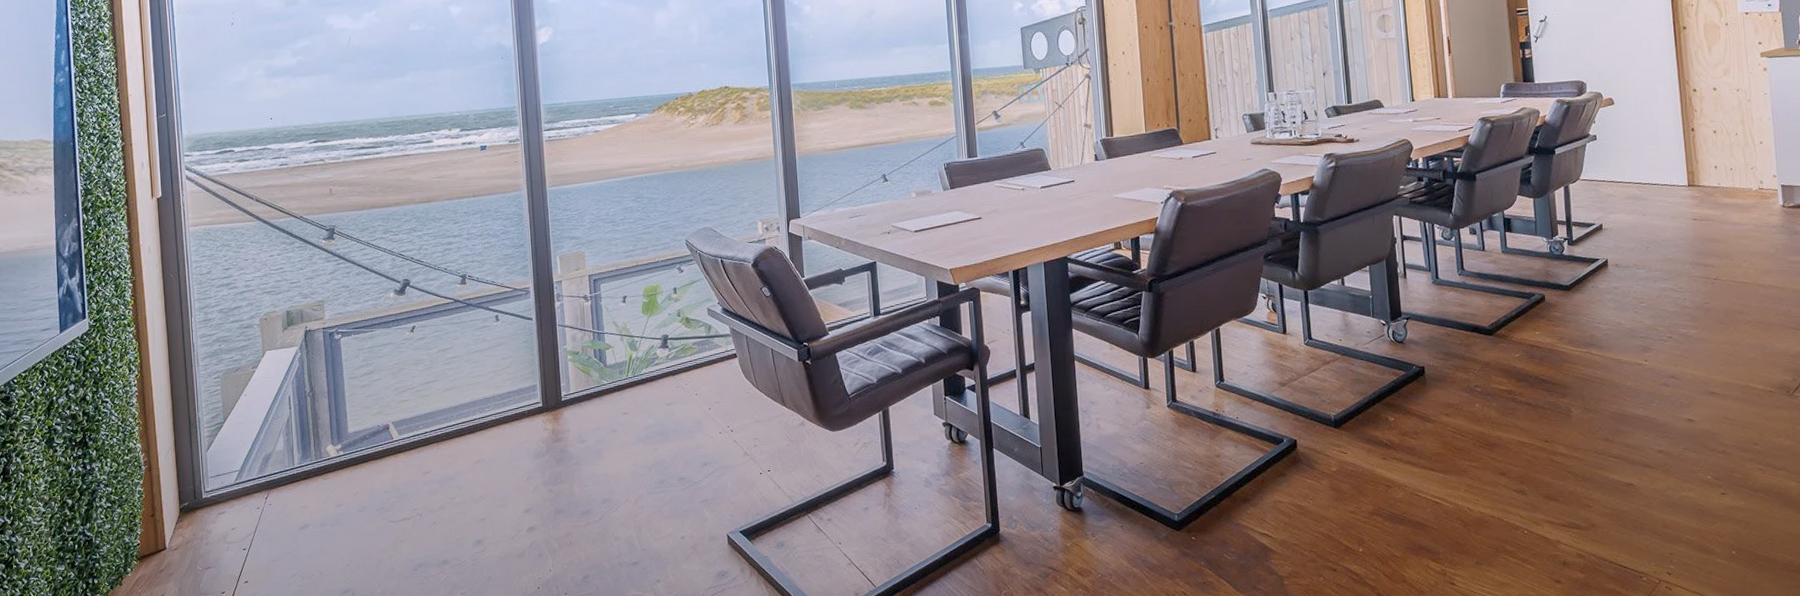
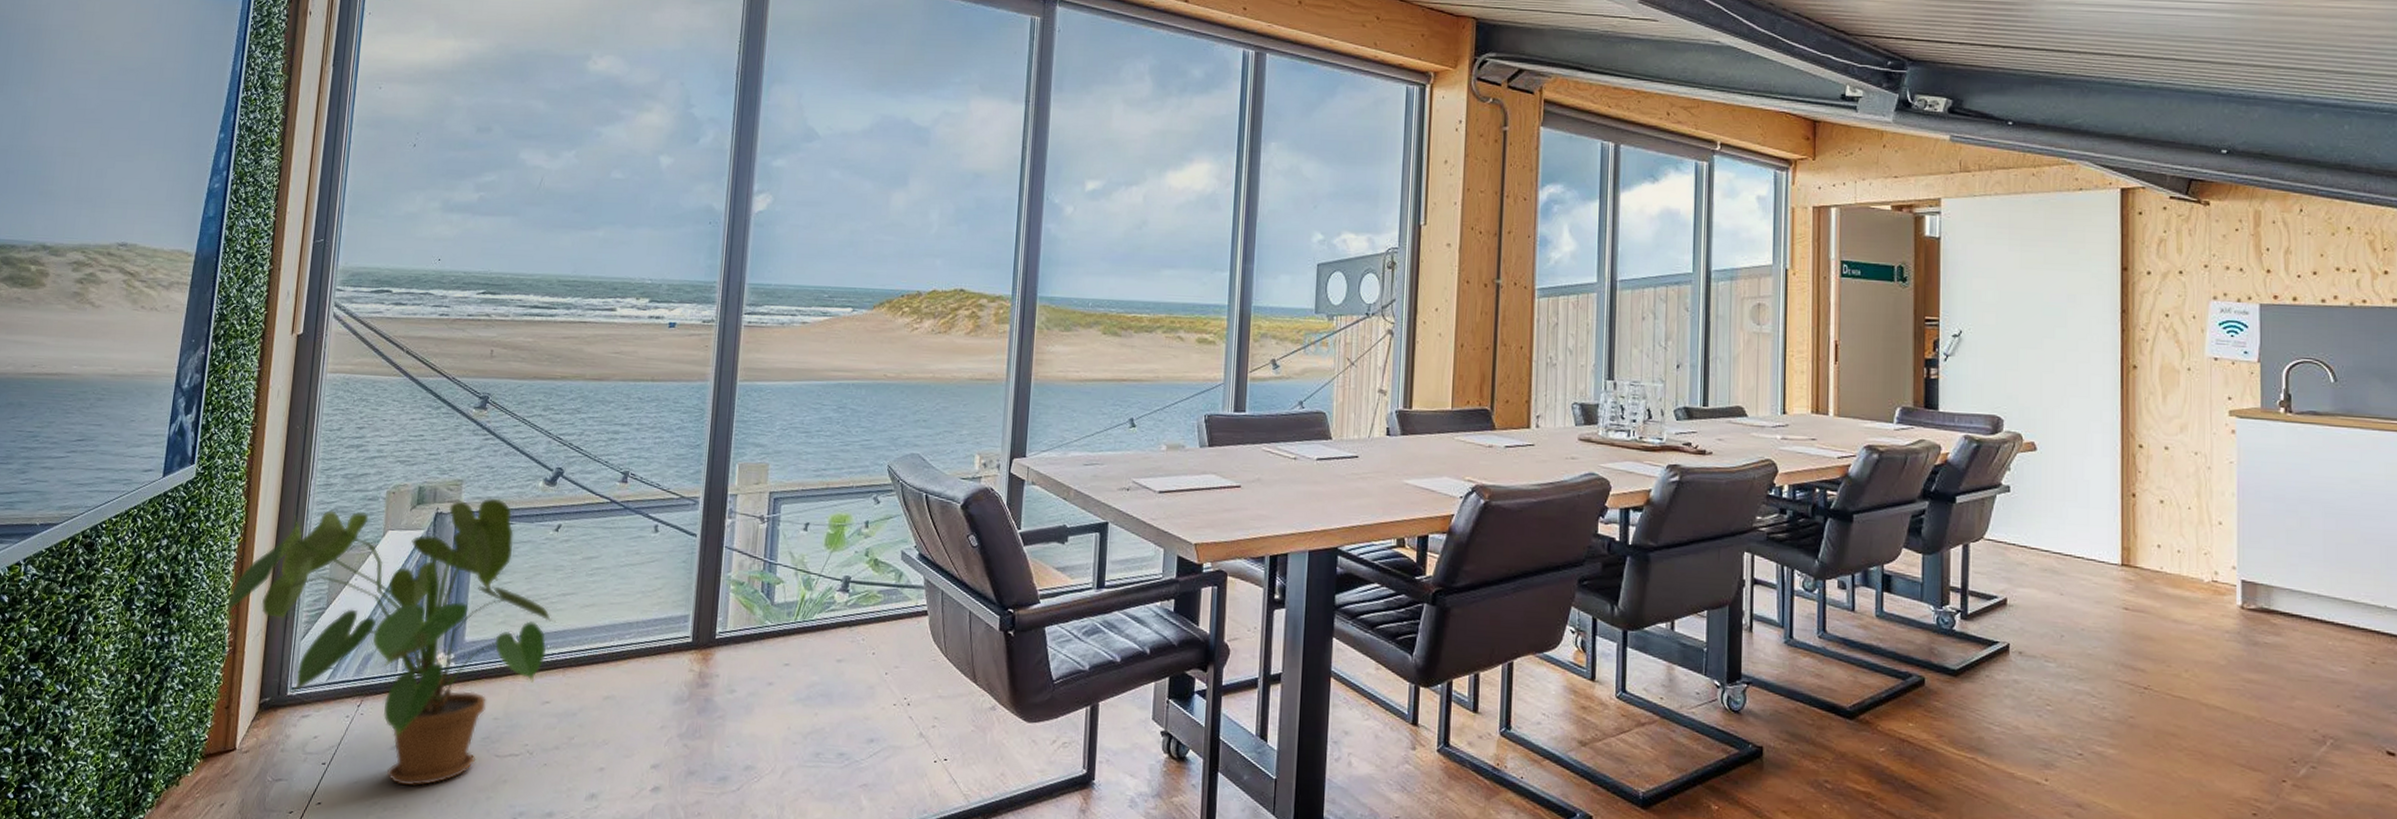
house plant: none [136,311,424,557] -> present [226,497,556,787]

